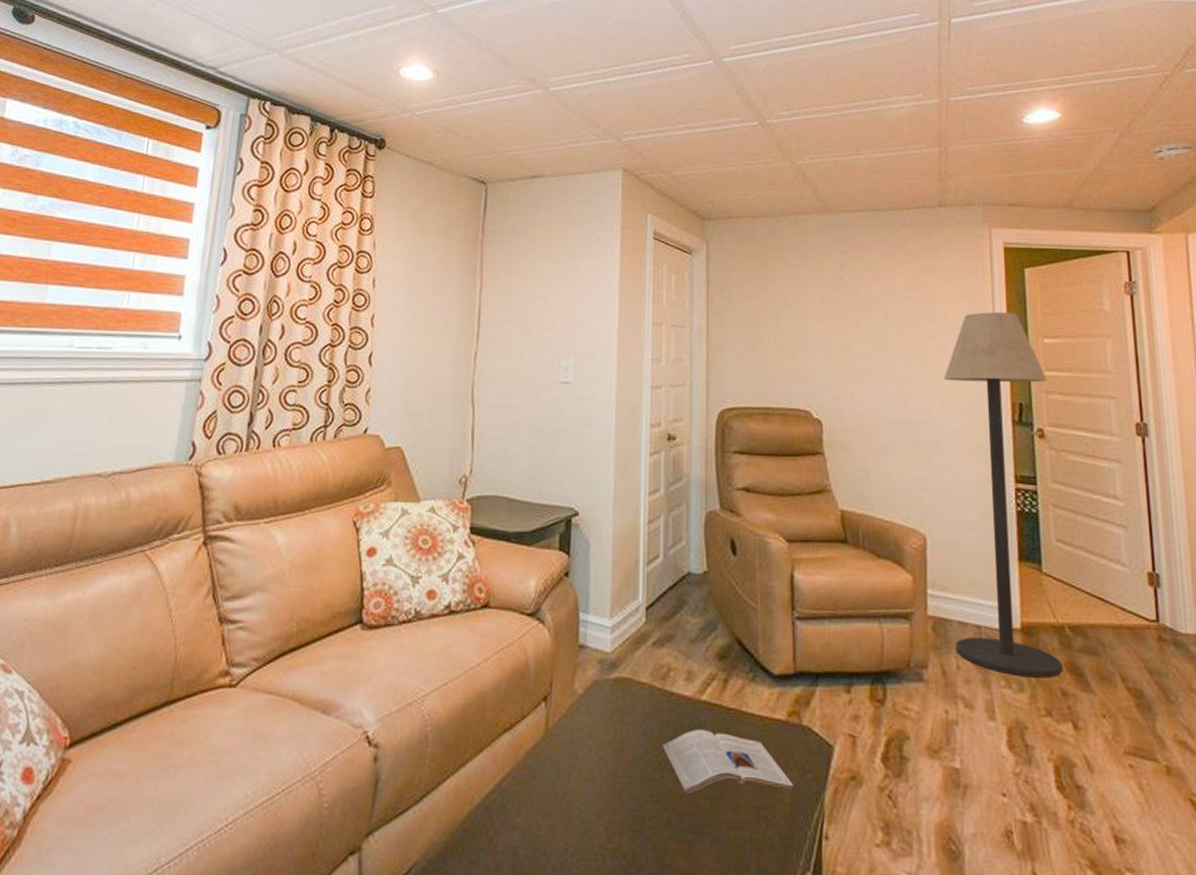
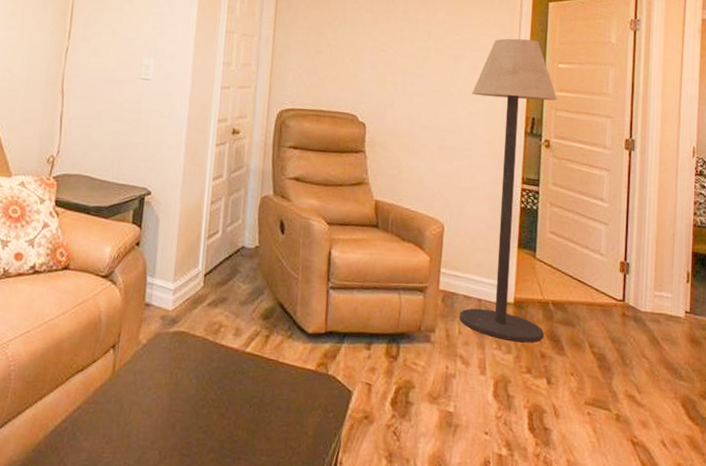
magazine: present [662,729,794,795] -> none [210,375,318,427]

